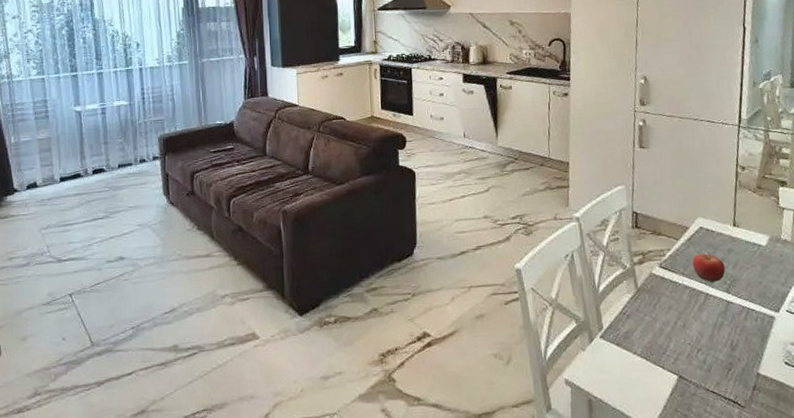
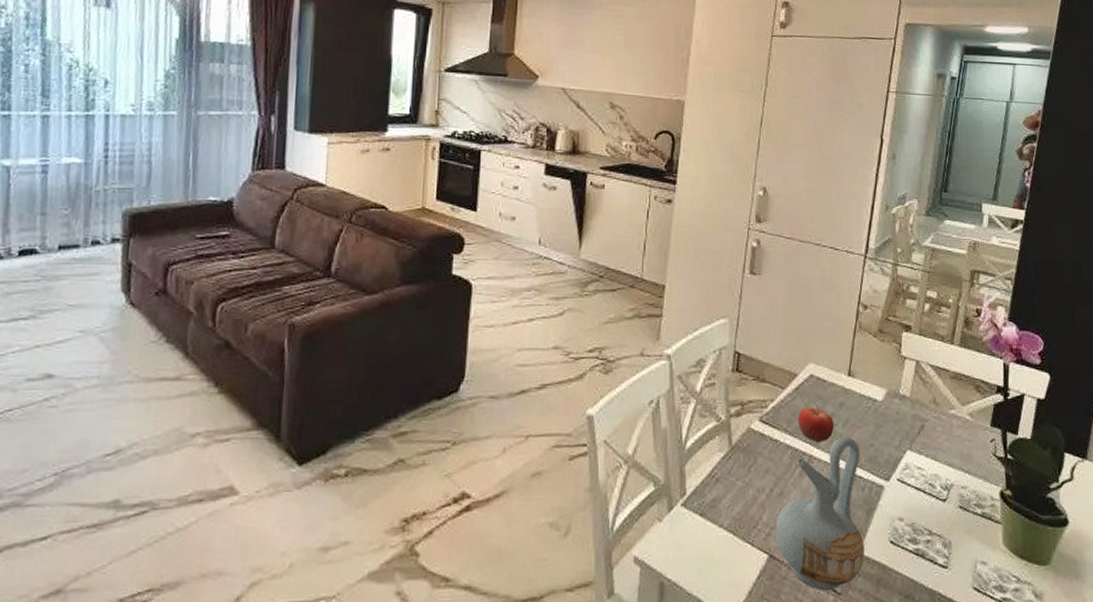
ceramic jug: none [681,276,763,405] -> present [775,436,864,592]

